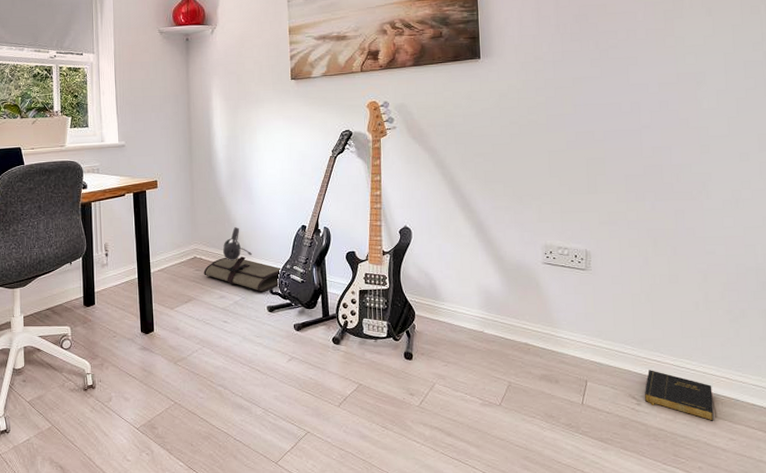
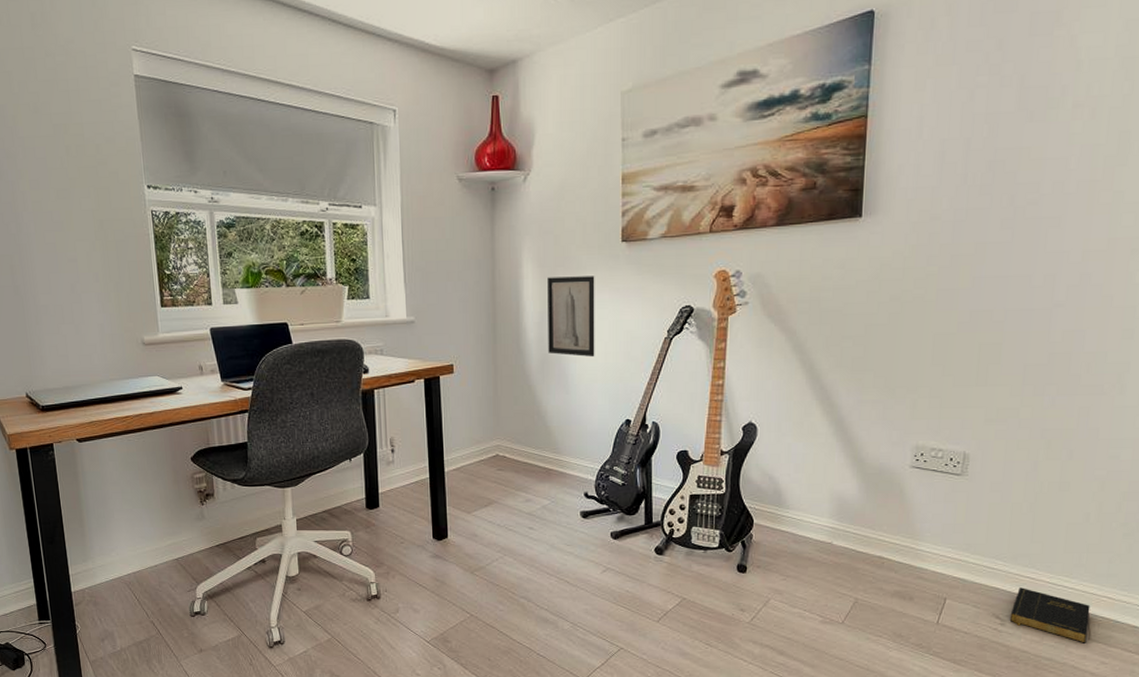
tool roll: present [203,256,281,292] -> none [507,455,599,496]
headset: present [222,227,252,261] -> none [530,421,565,460]
wall art: none [233,107,274,173] -> present [547,276,595,358]

